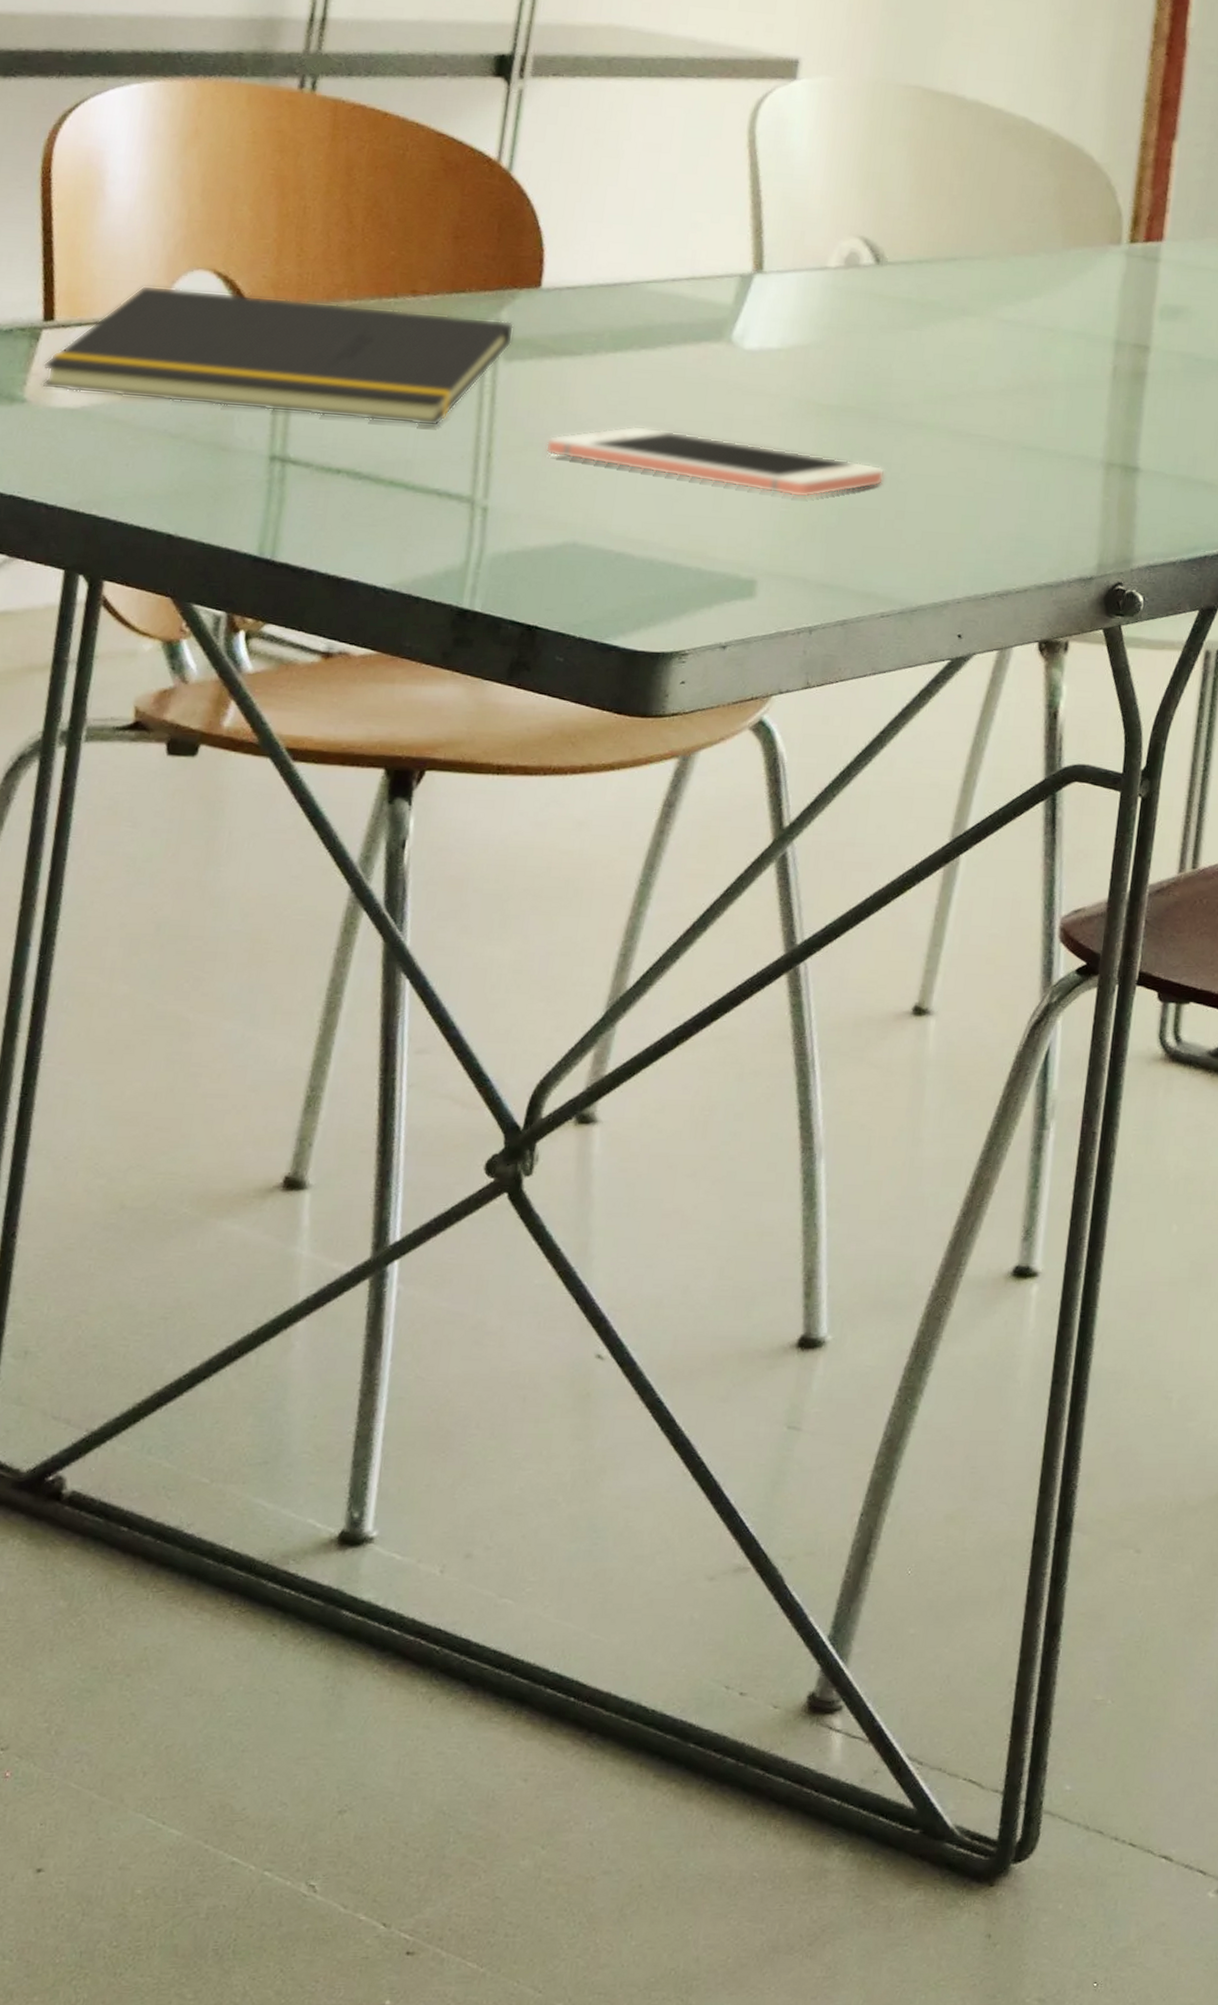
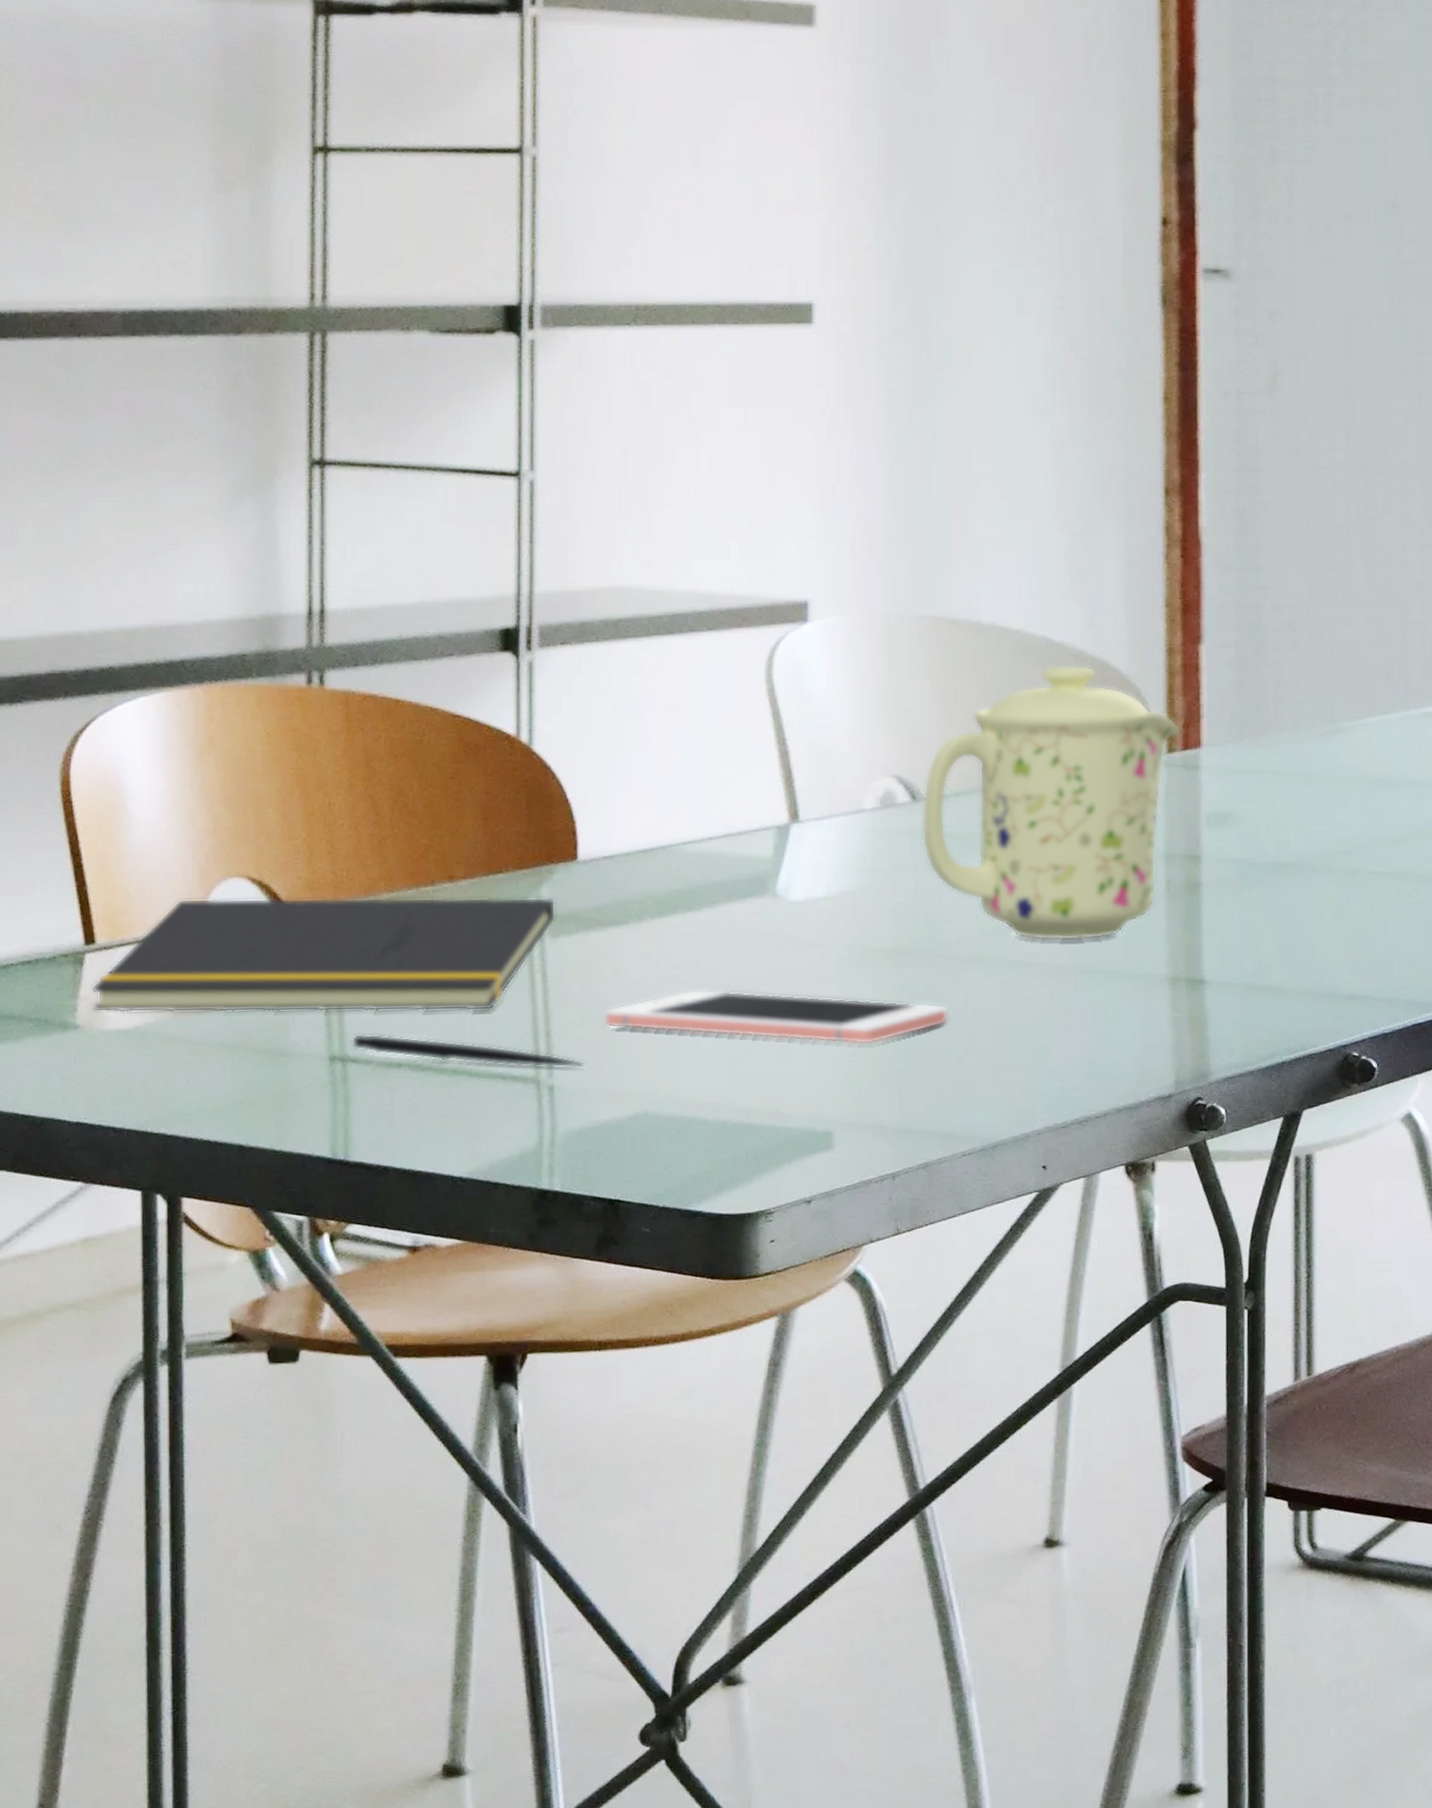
pen: none [293,435,521,491] -> present [351,1033,585,1068]
mug: none [880,146,1146,417] -> present [922,665,1182,941]

